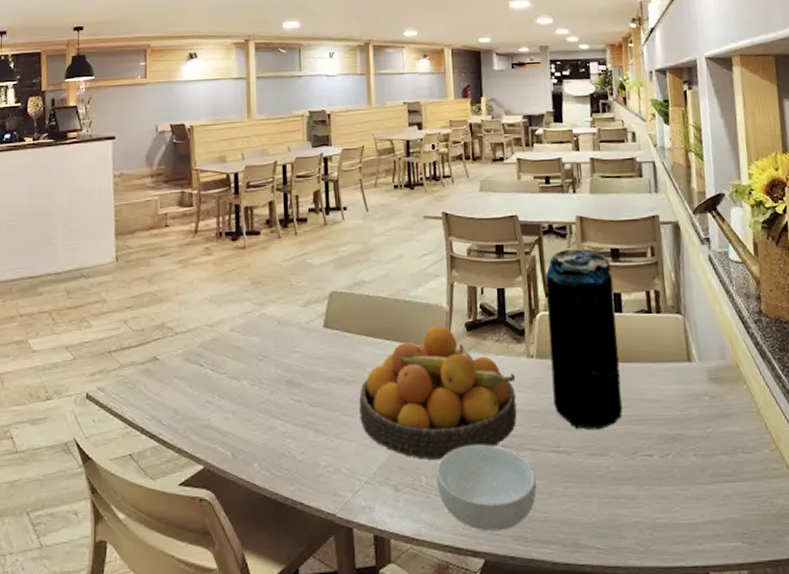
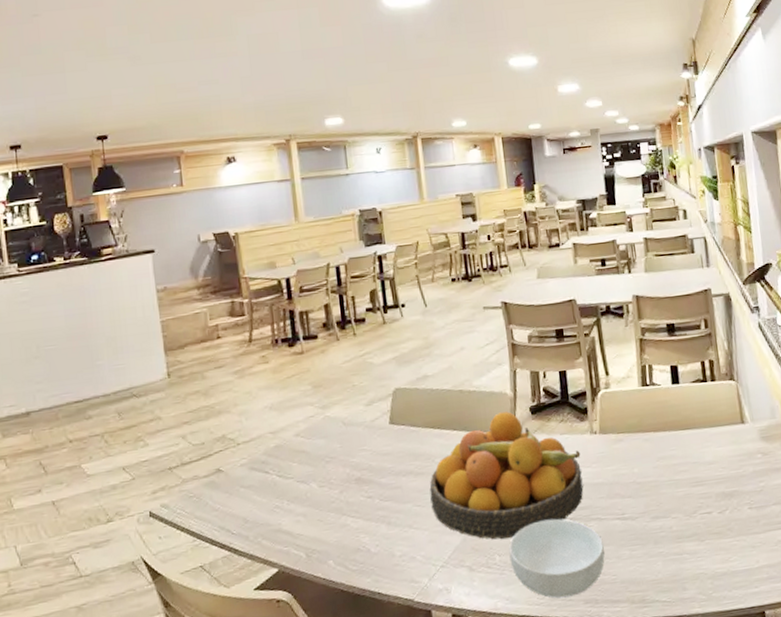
beverage can: present [545,249,623,430] -> none [605,327,683,497]

